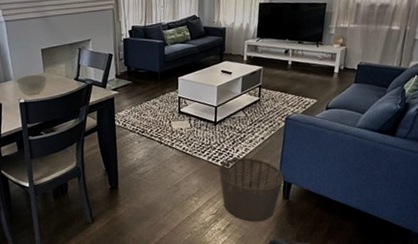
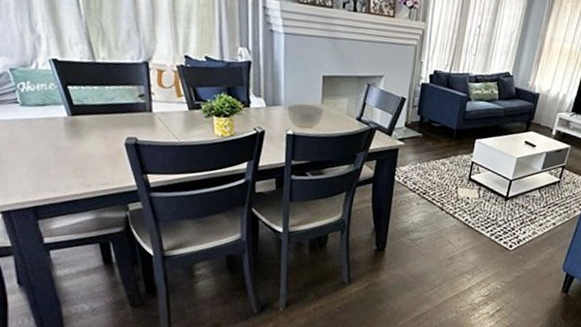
basket: present [219,157,285,222] -> none [497,238,568,312]

